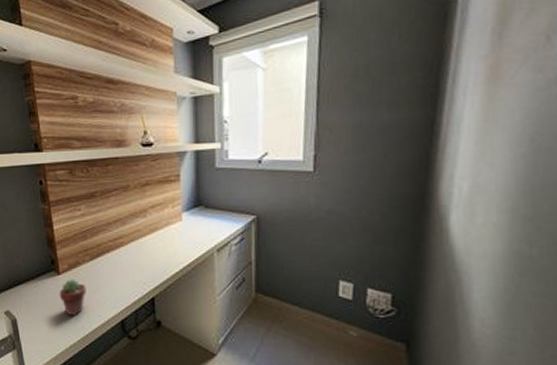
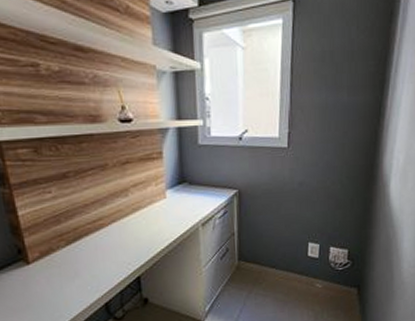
potted succulent: present [59,278,87,317] -> none [30,267,64,307]

